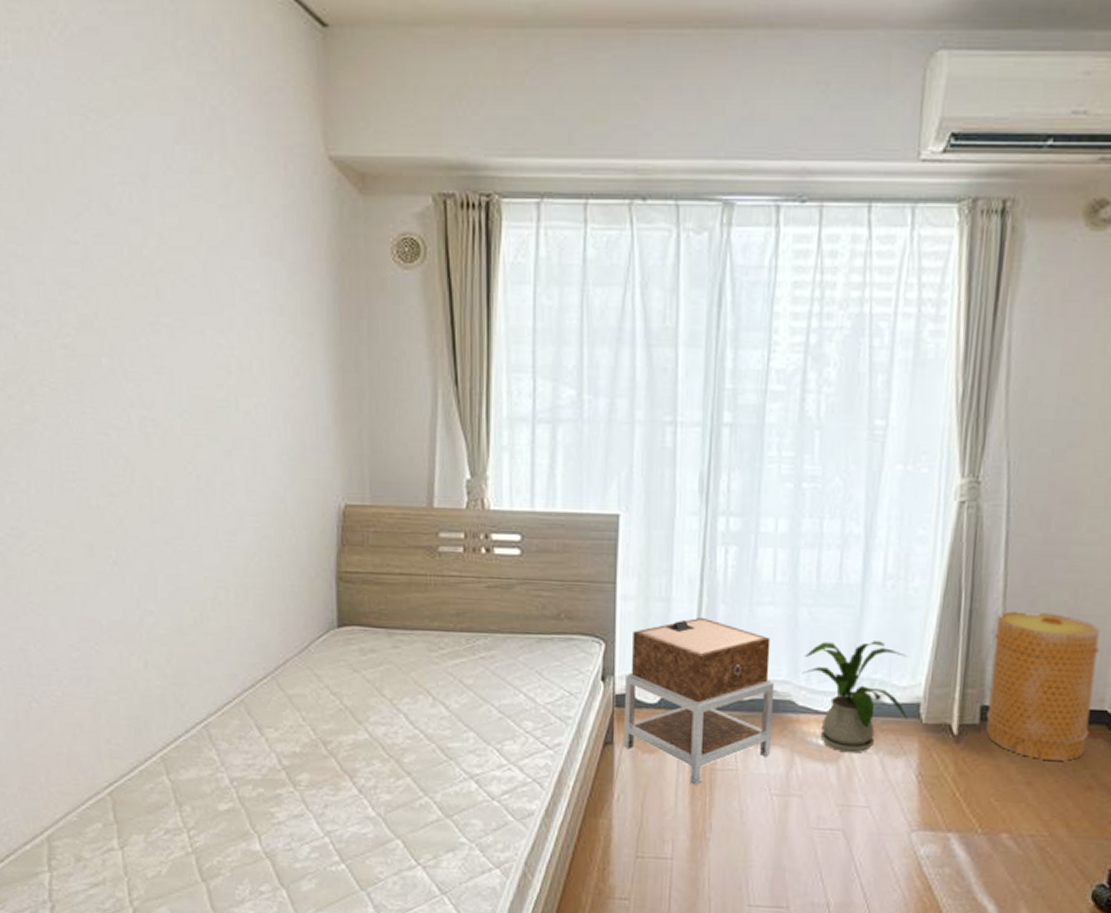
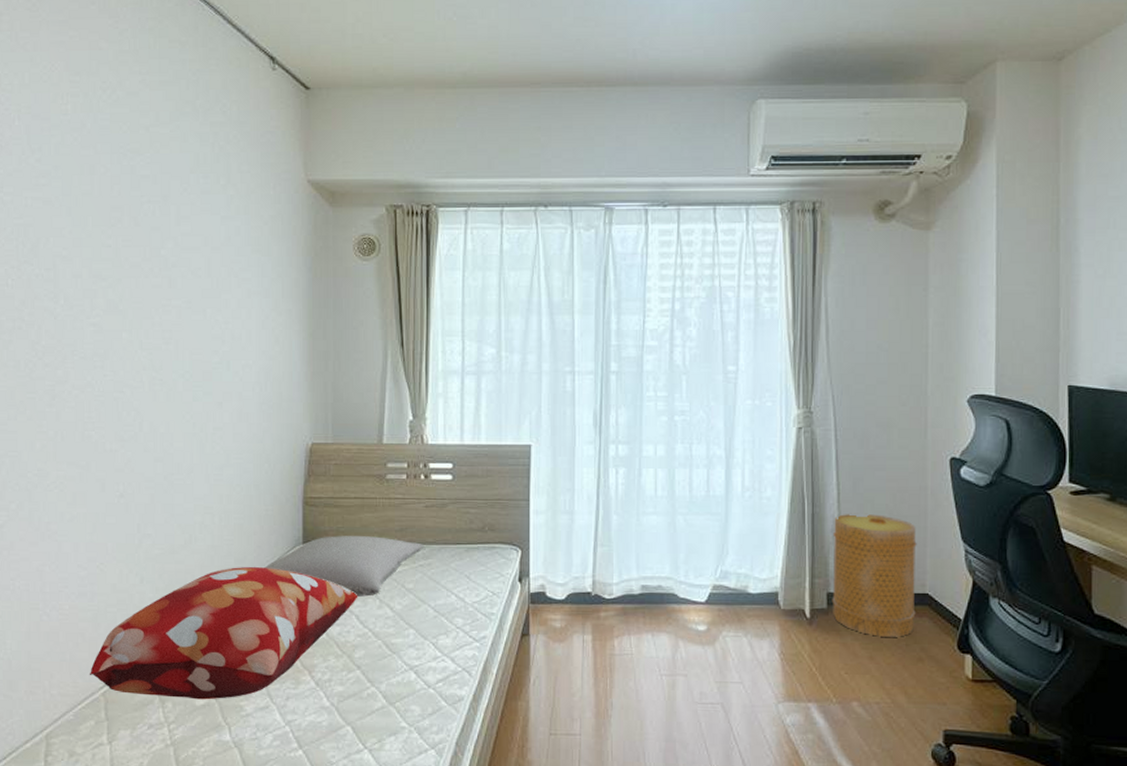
decorative pillow: none [91,652,405,805] -> present [89,567,357,700]
pillow: none [292,619,486,693] -> present [264,536,424,597]
nightstand: present [623,617,775,786] -> none [537,526,660,670]
house plant: present [802,641,908,754] -> none [681,542,769,637]

